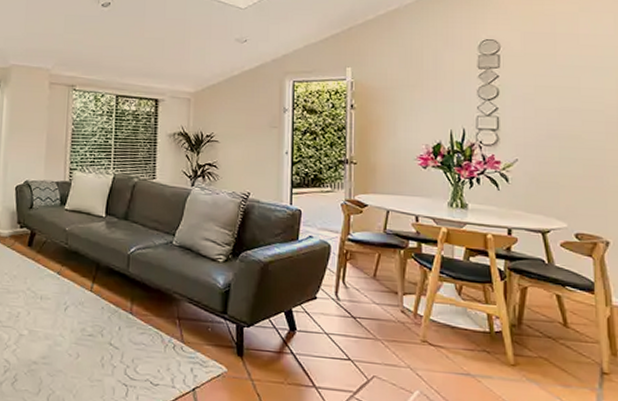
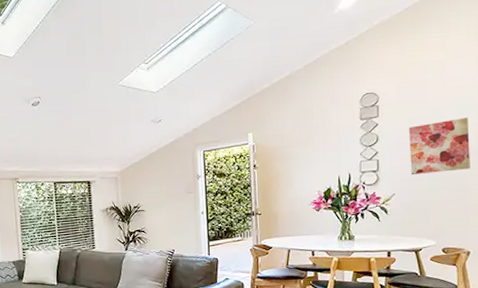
wall art: none [535,81,608,142] -> present [409,117,470,174]

